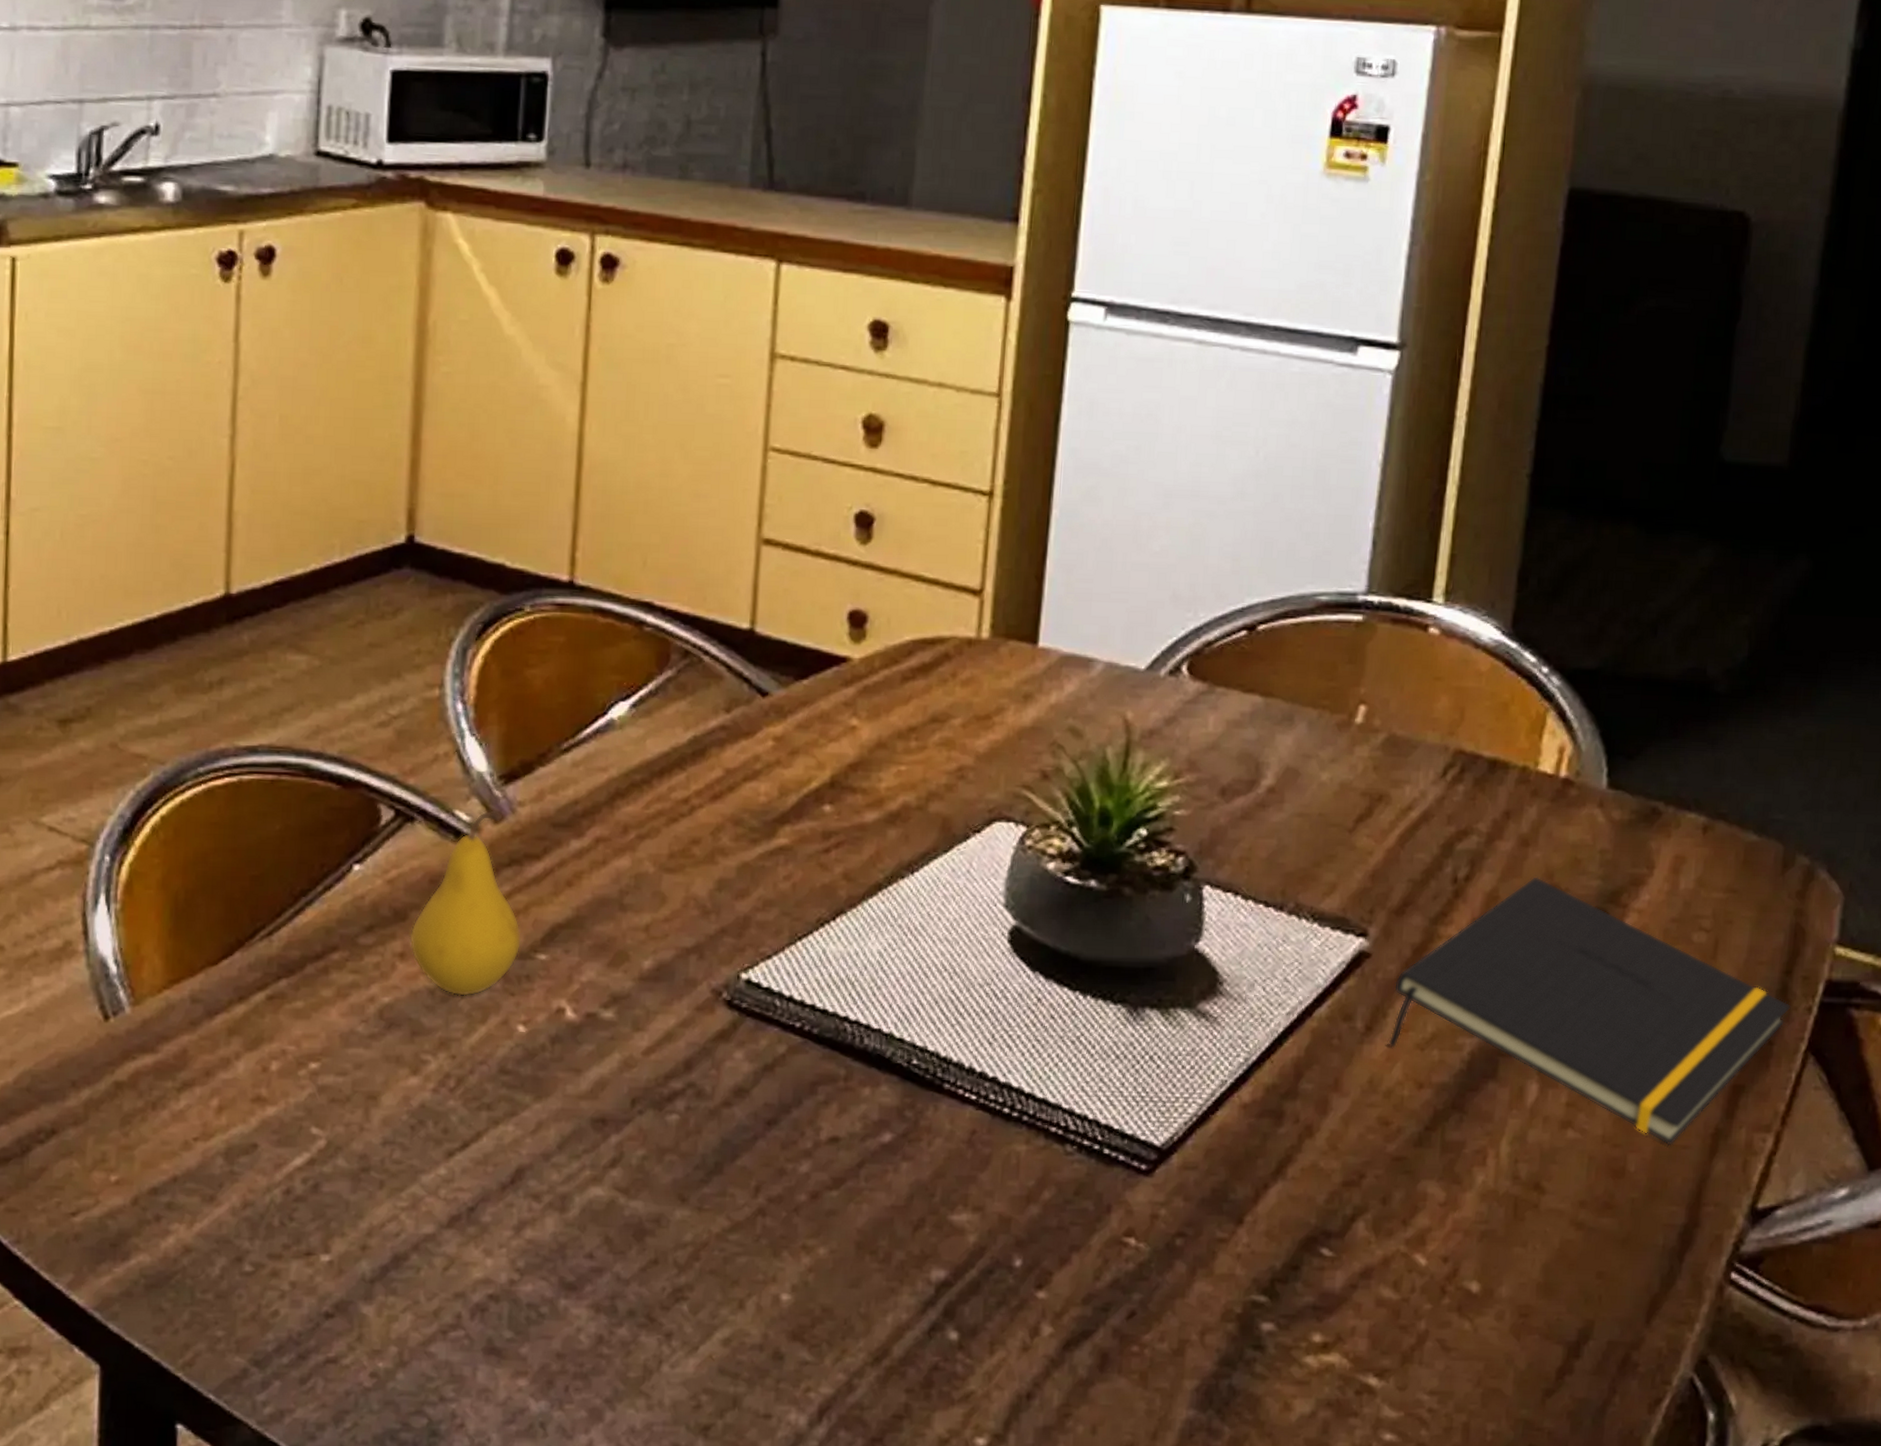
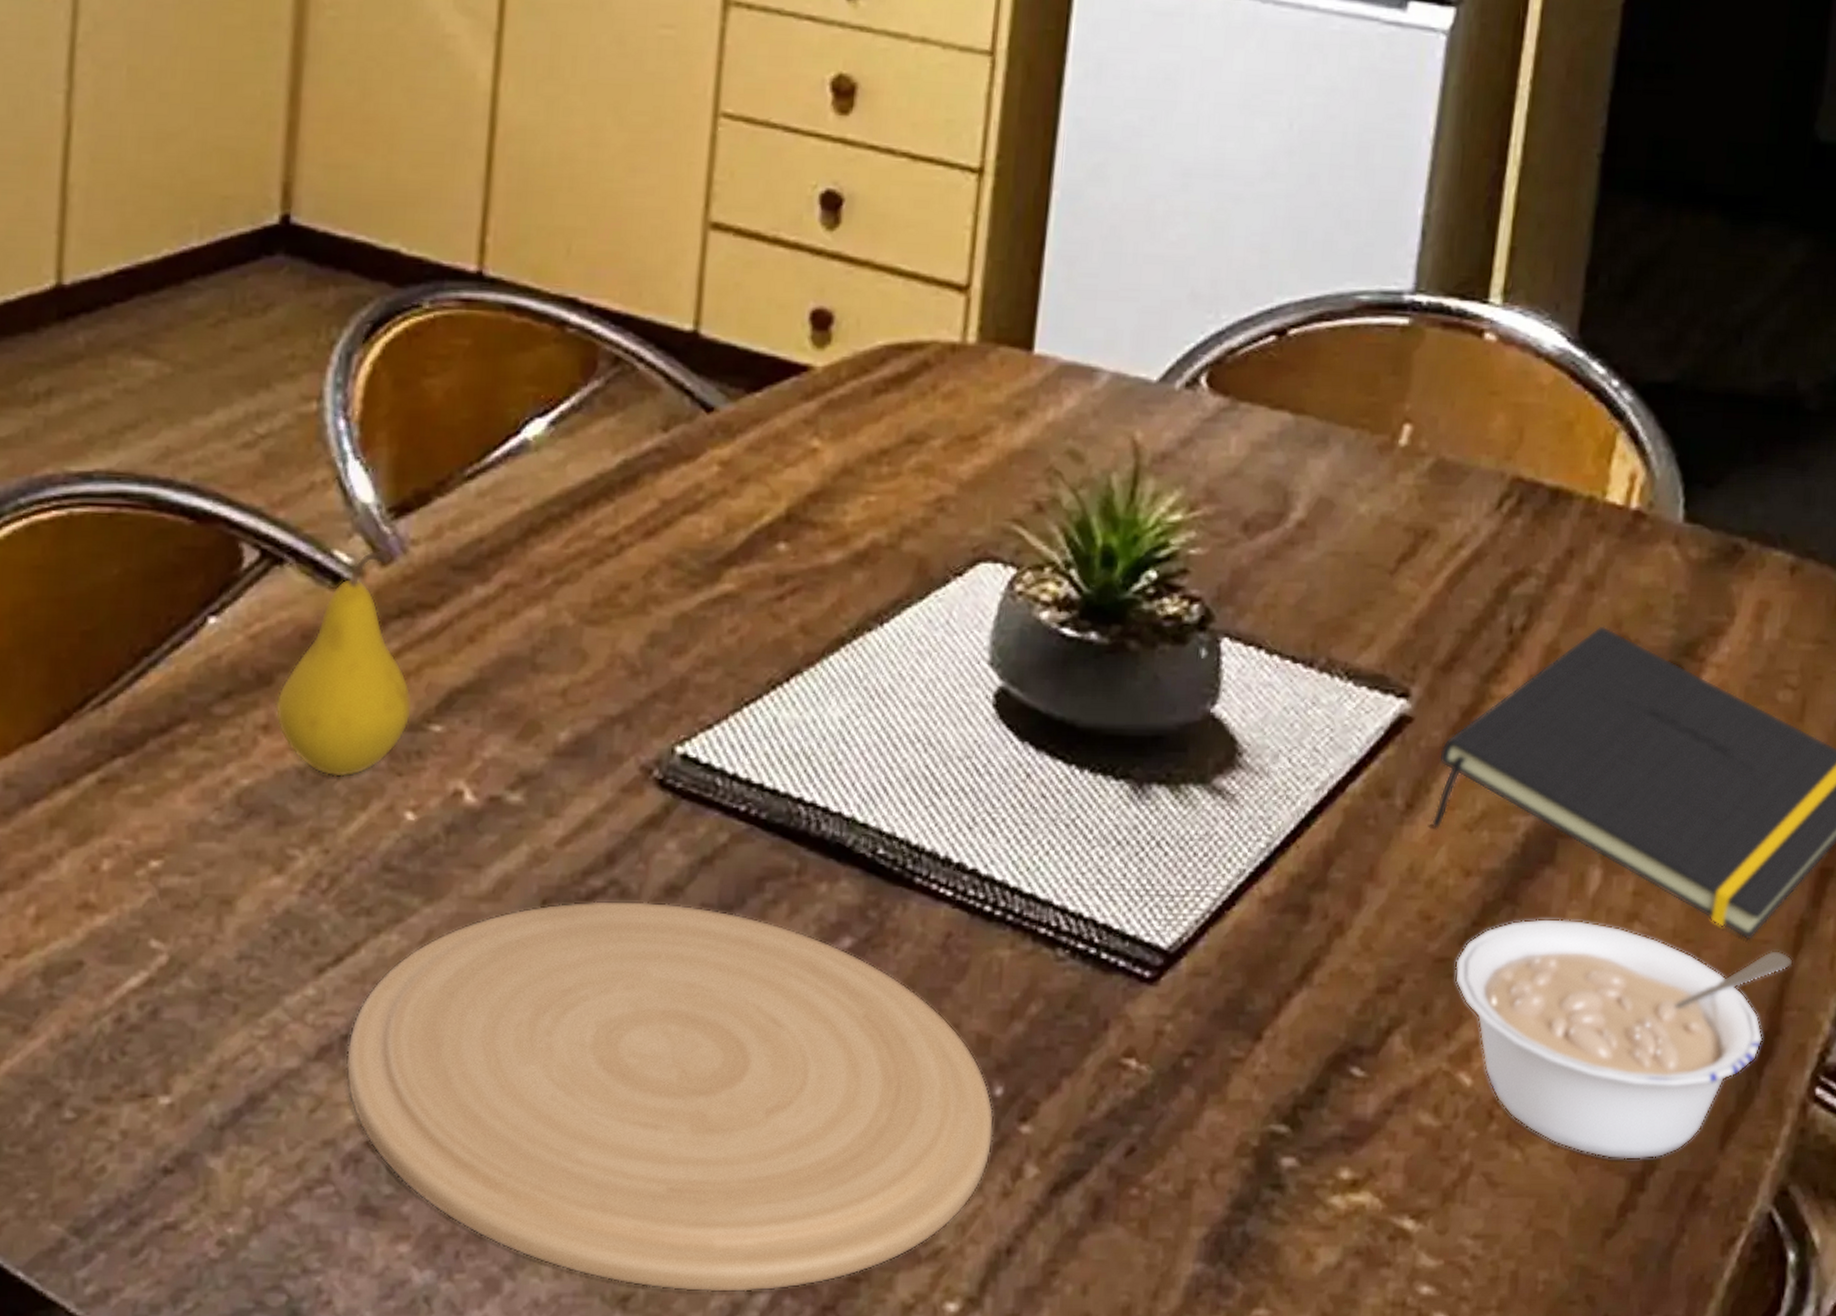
plate: none [472,1100,1015,1426] -> present [345,900,995,1293]
legume: none [1410,1124,1709,1331] -> present [1454,918,1792,1160]

